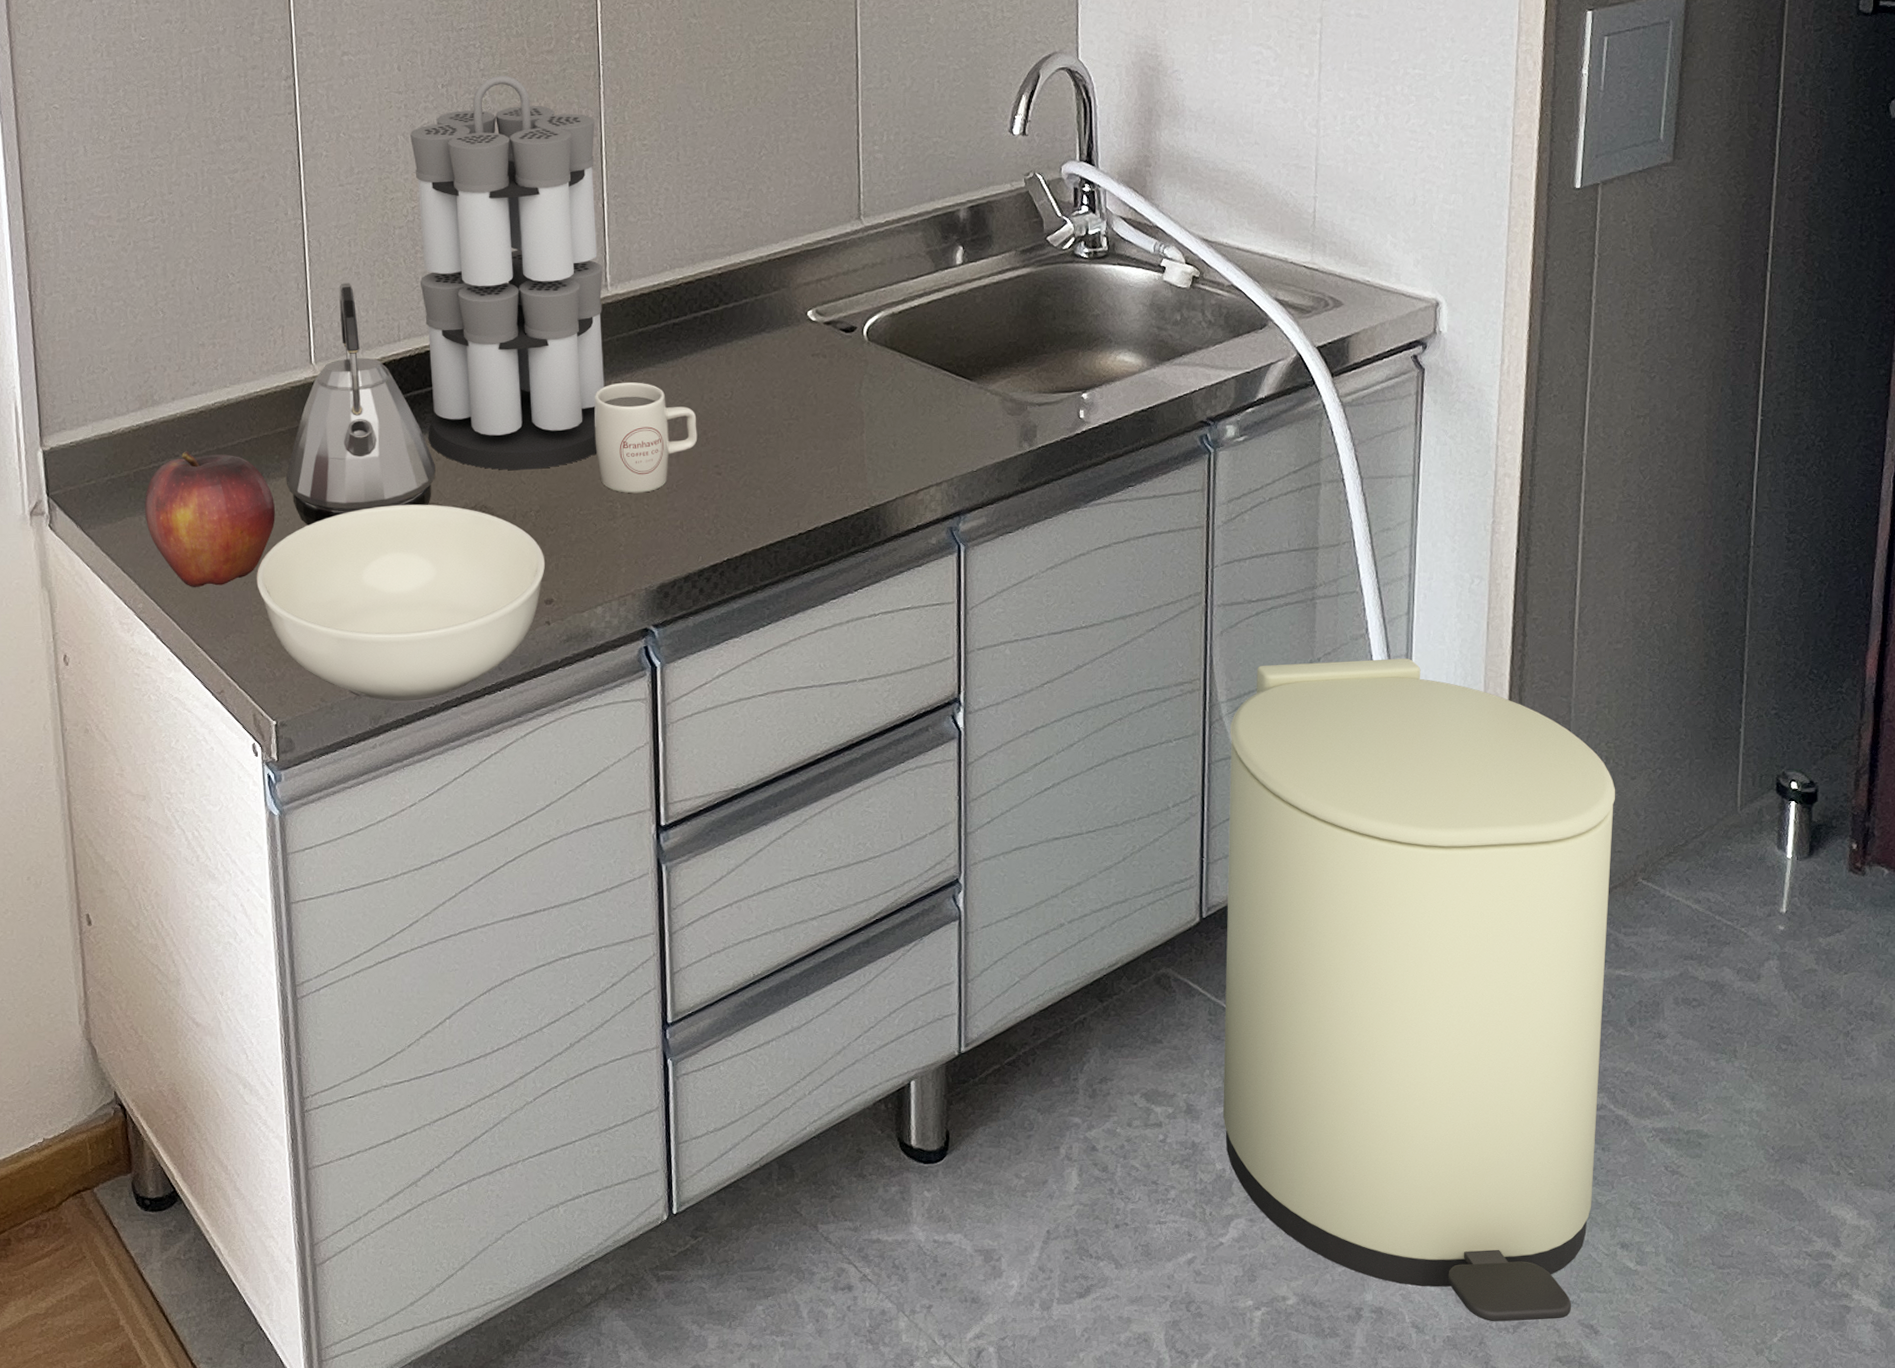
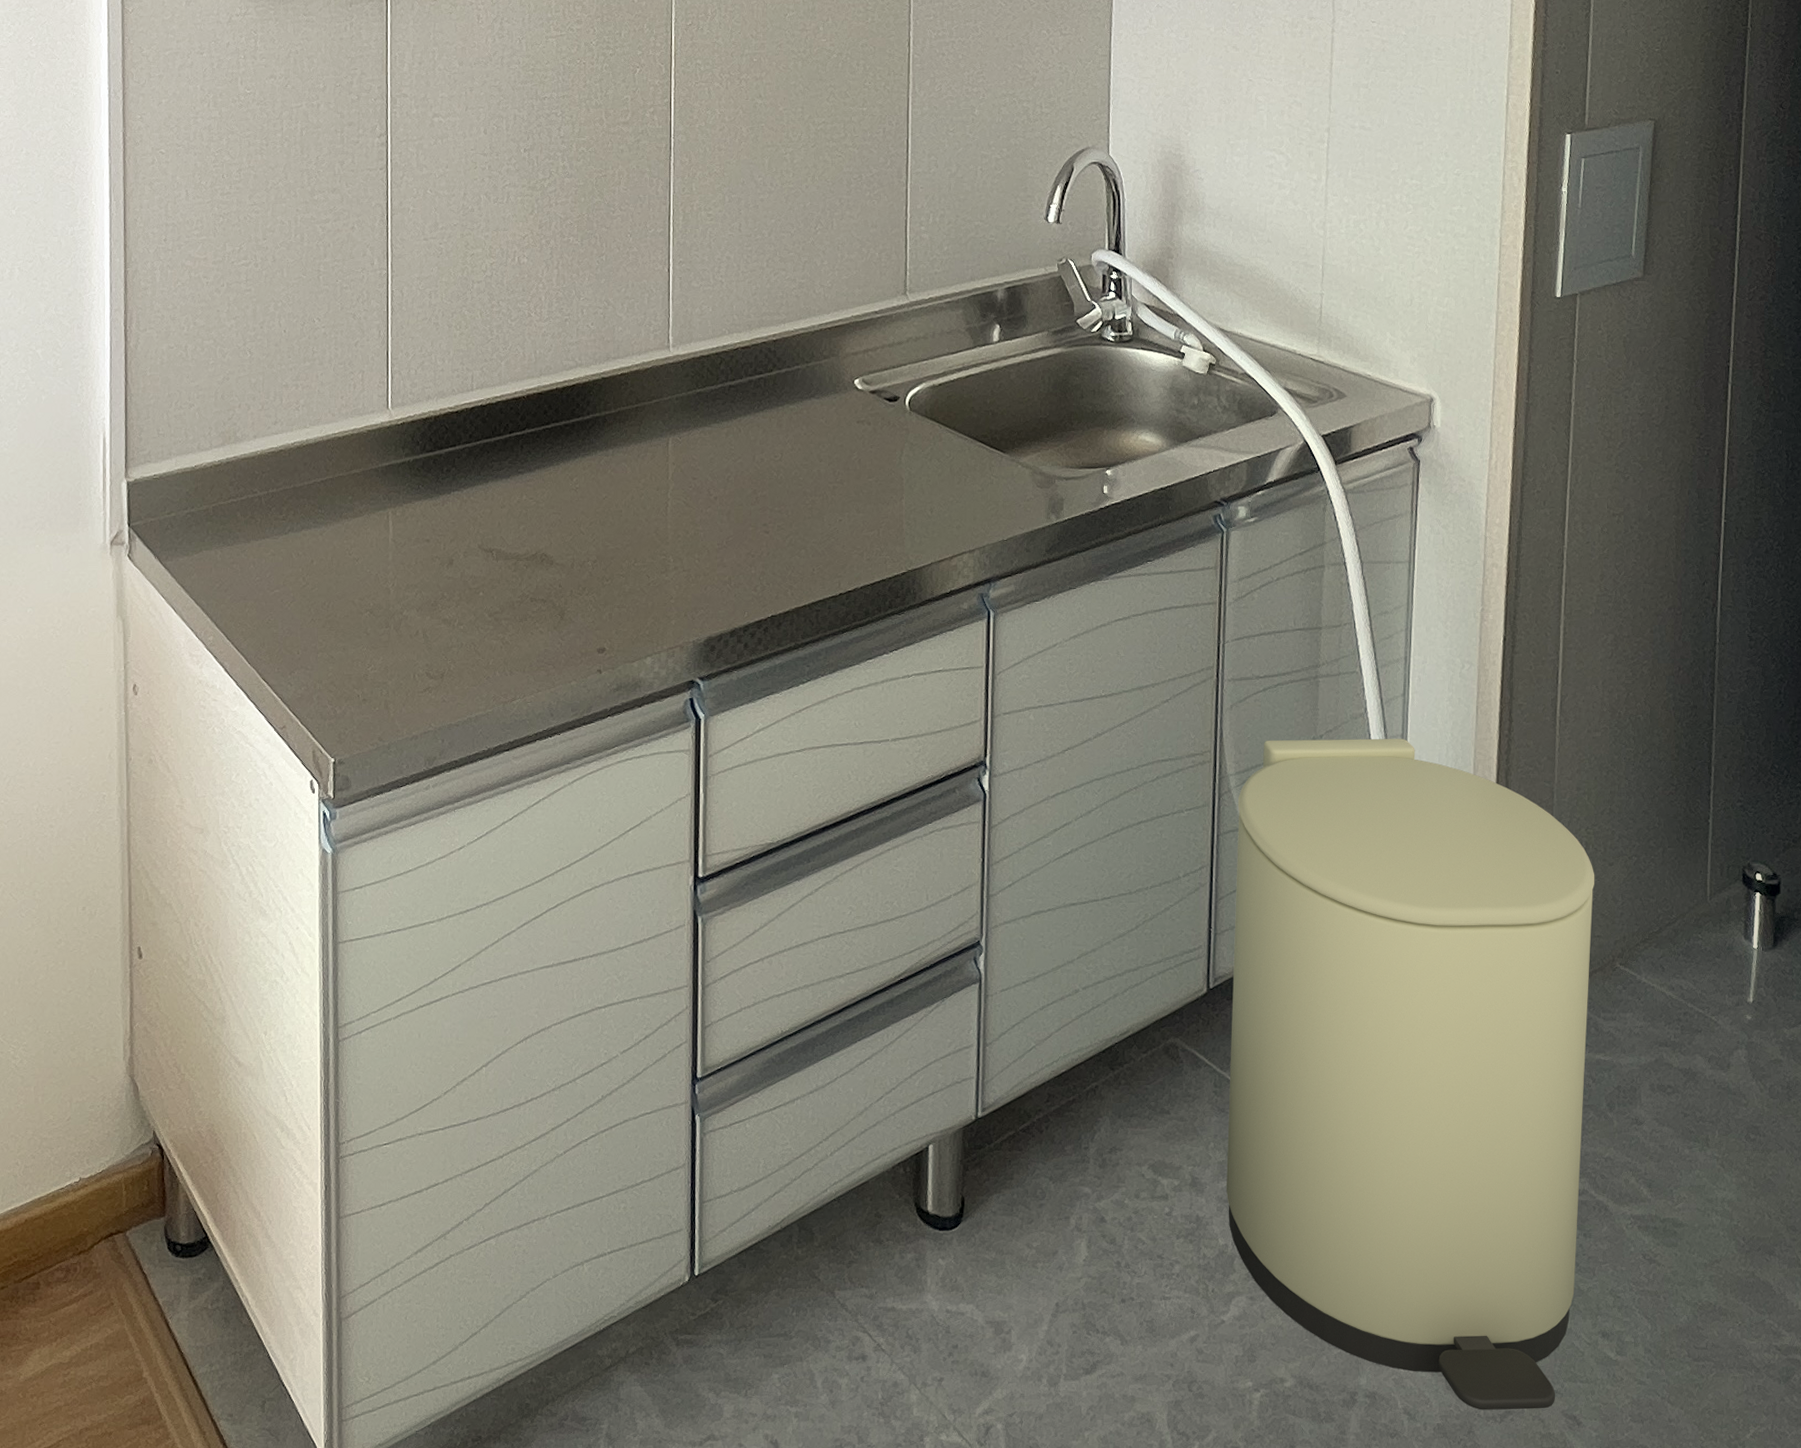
fruit: present [144,451,275,588] -> none [221,488,345,623]
bowl: present [256,504,546,704] -> none [323,549,600,746]
kettle: present [285,282,436,526] -> none [357,332,500,566]
spice rack: present [410,75,605,471] -> none [493,142,666,521]
mug: present [594,381,698,494] -> none [651,439,748,548]

